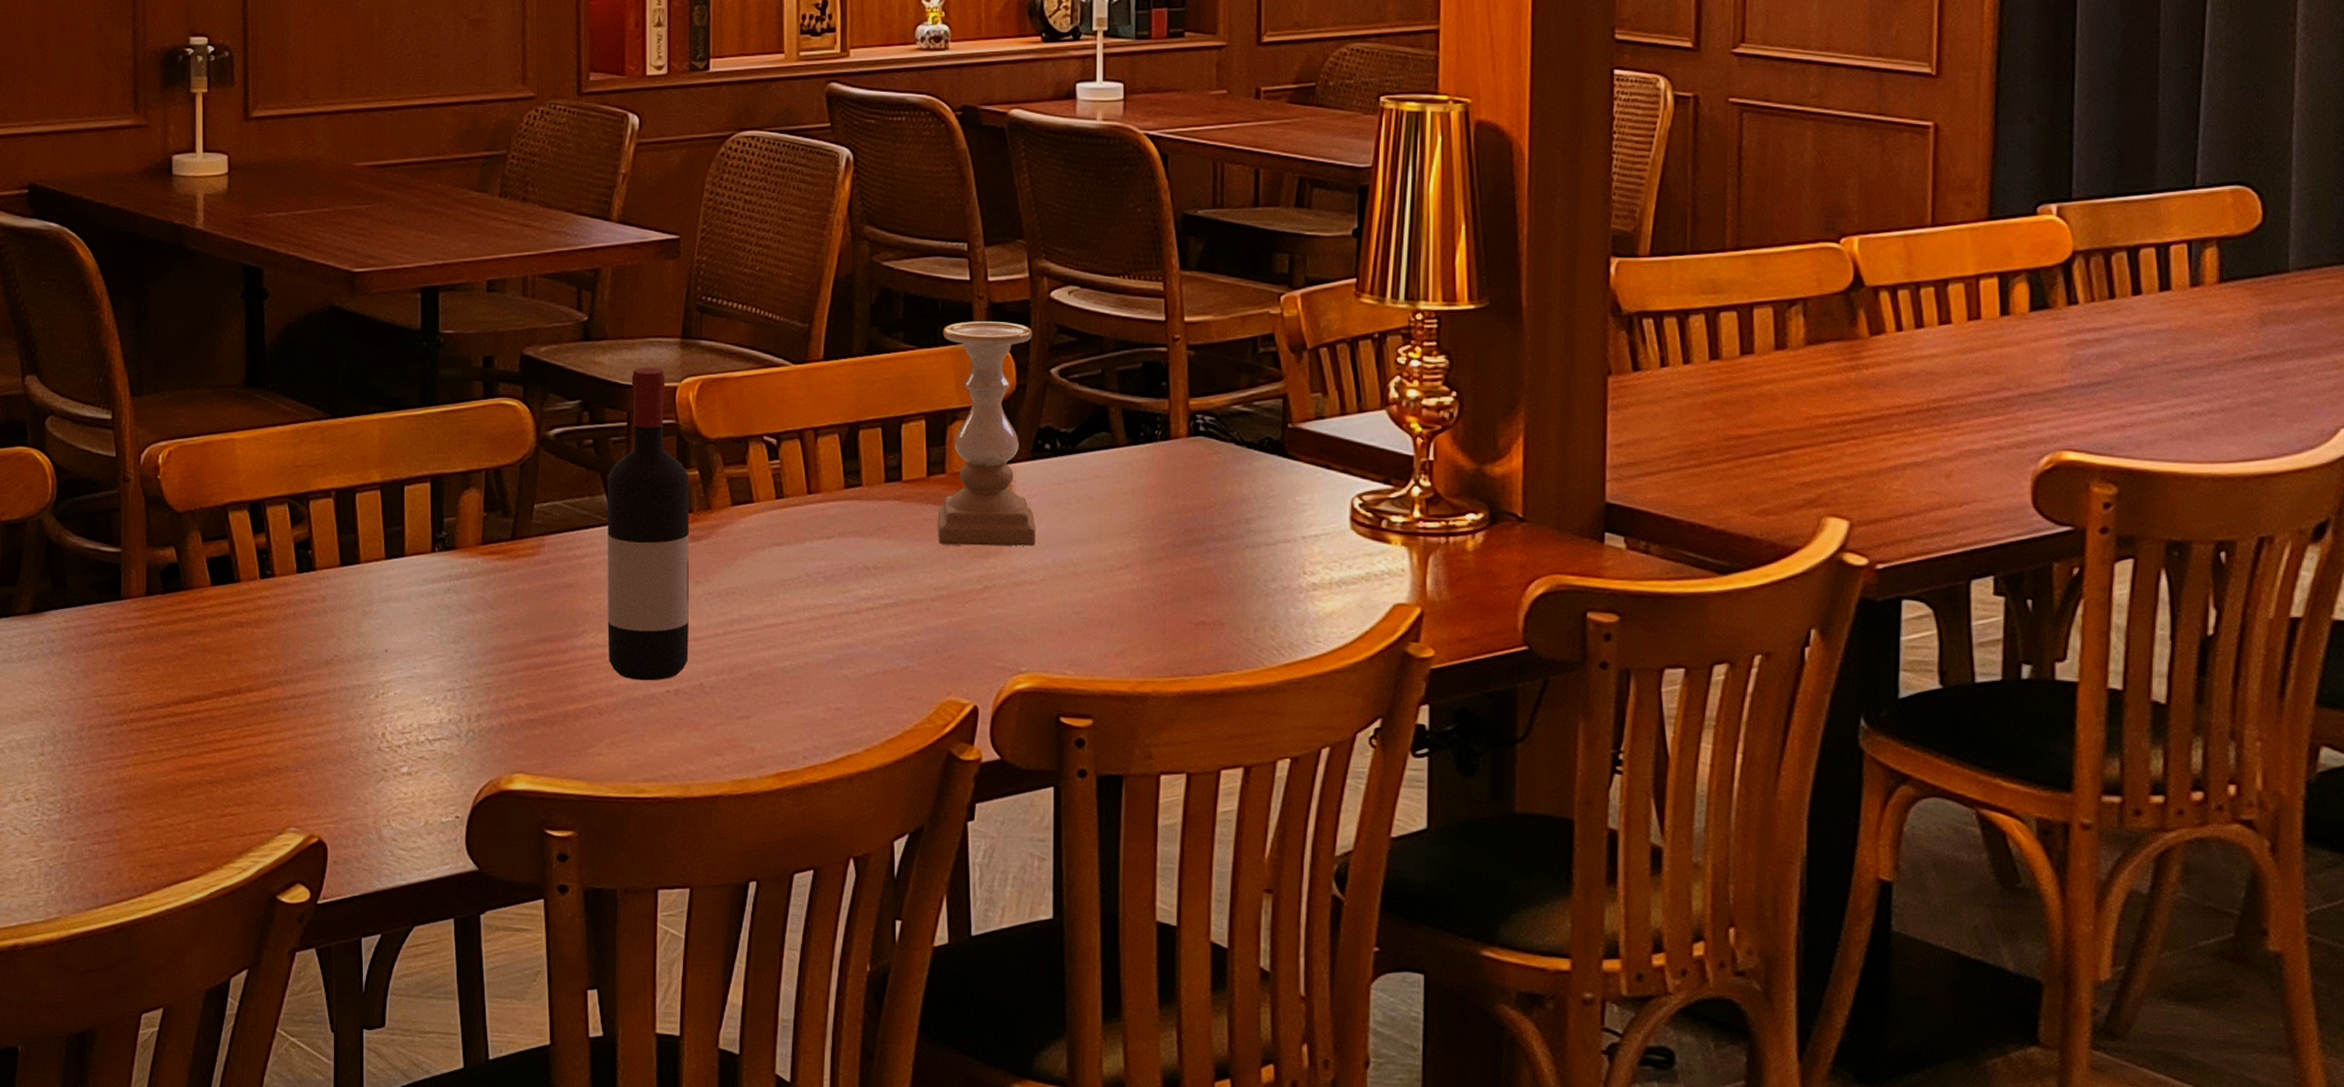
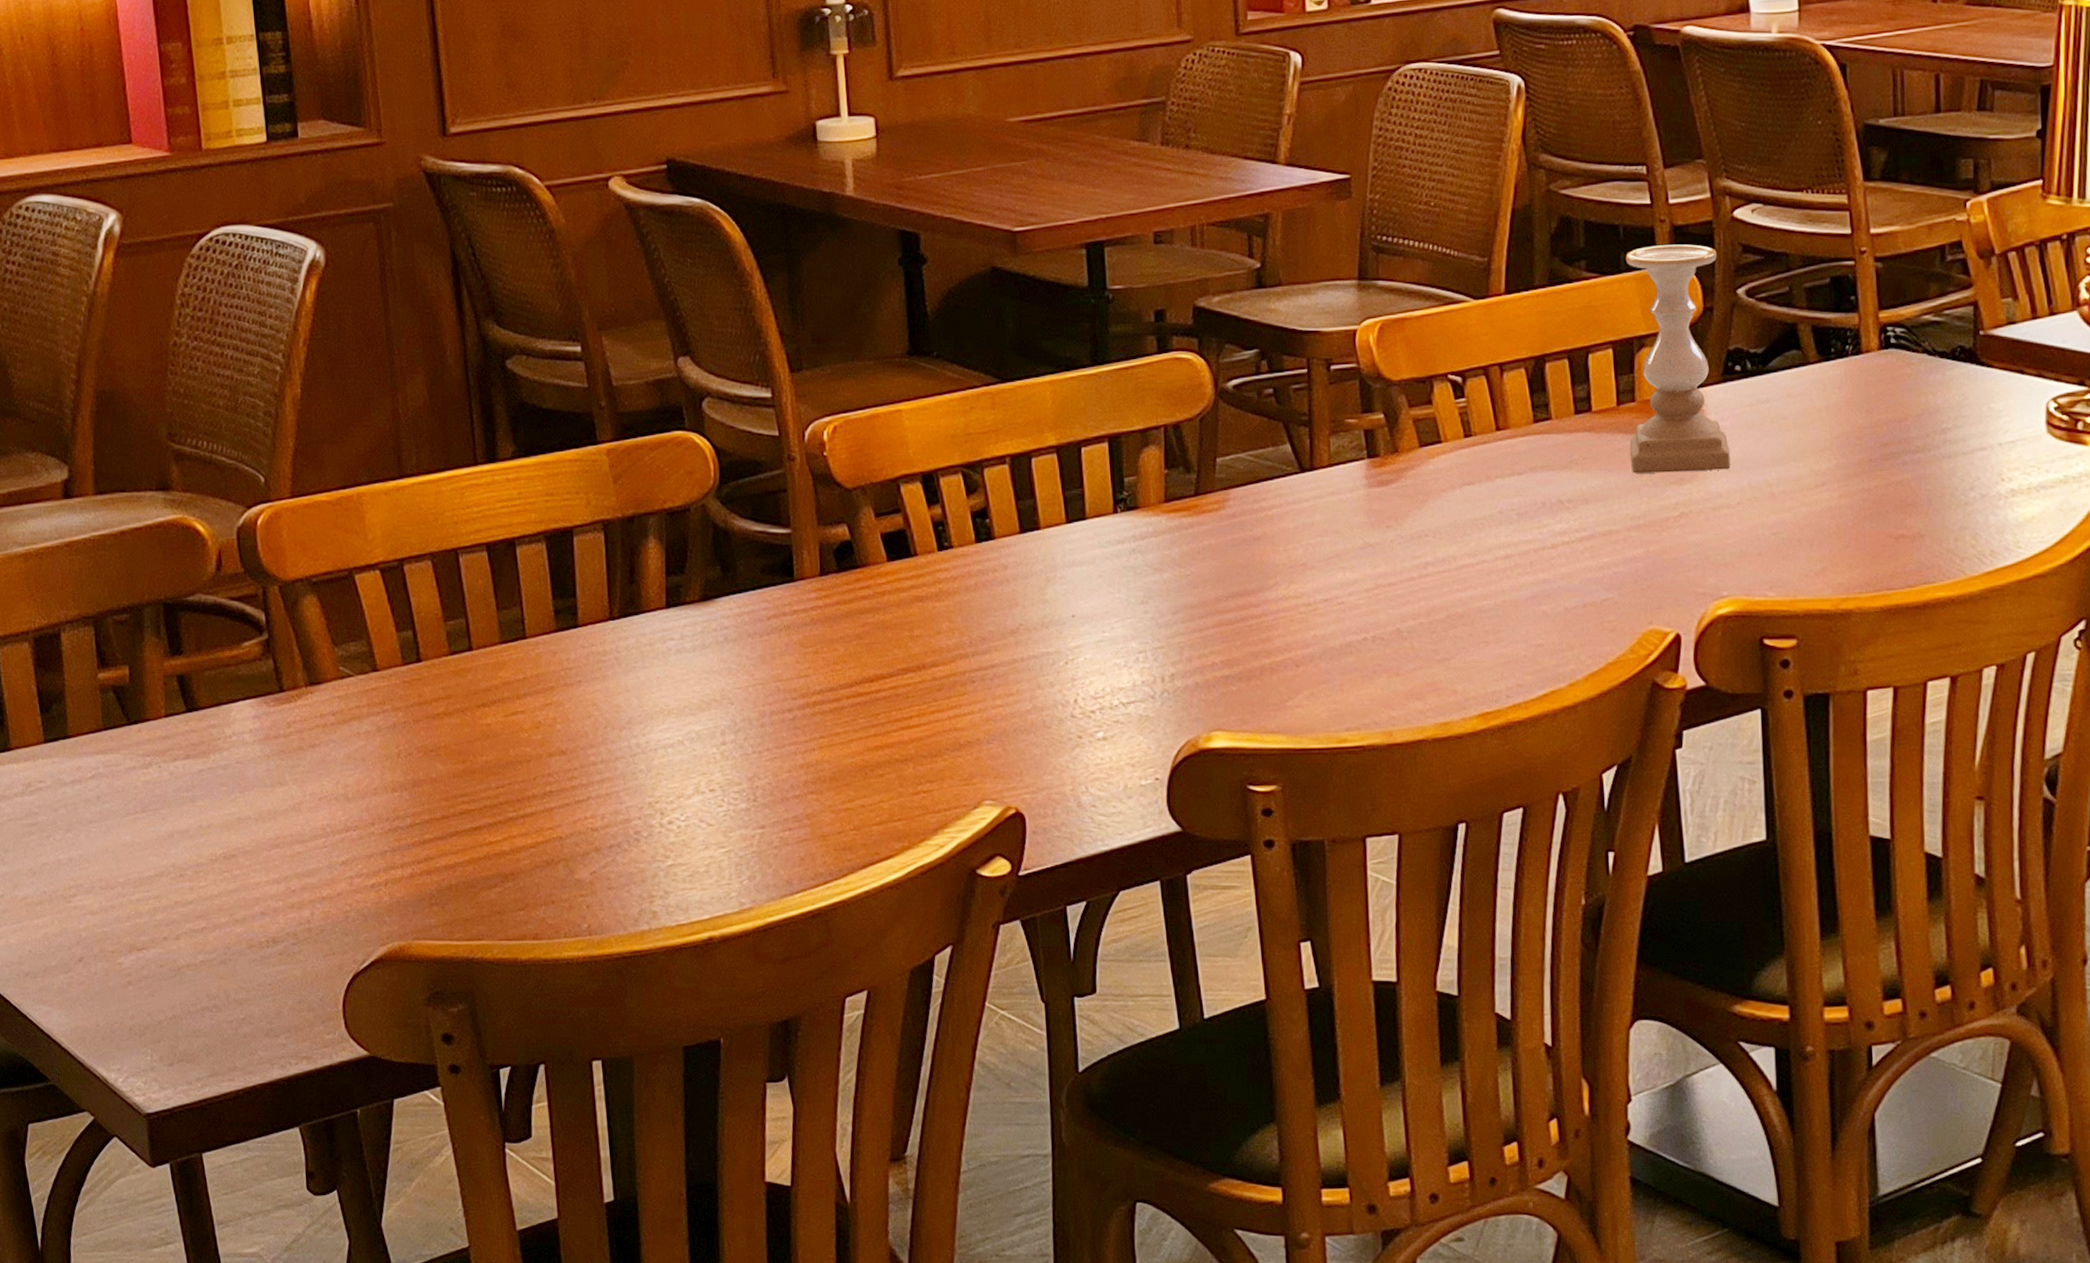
wine bottle: present [607,368,690,681] -> none [1290,312,1384,630]

